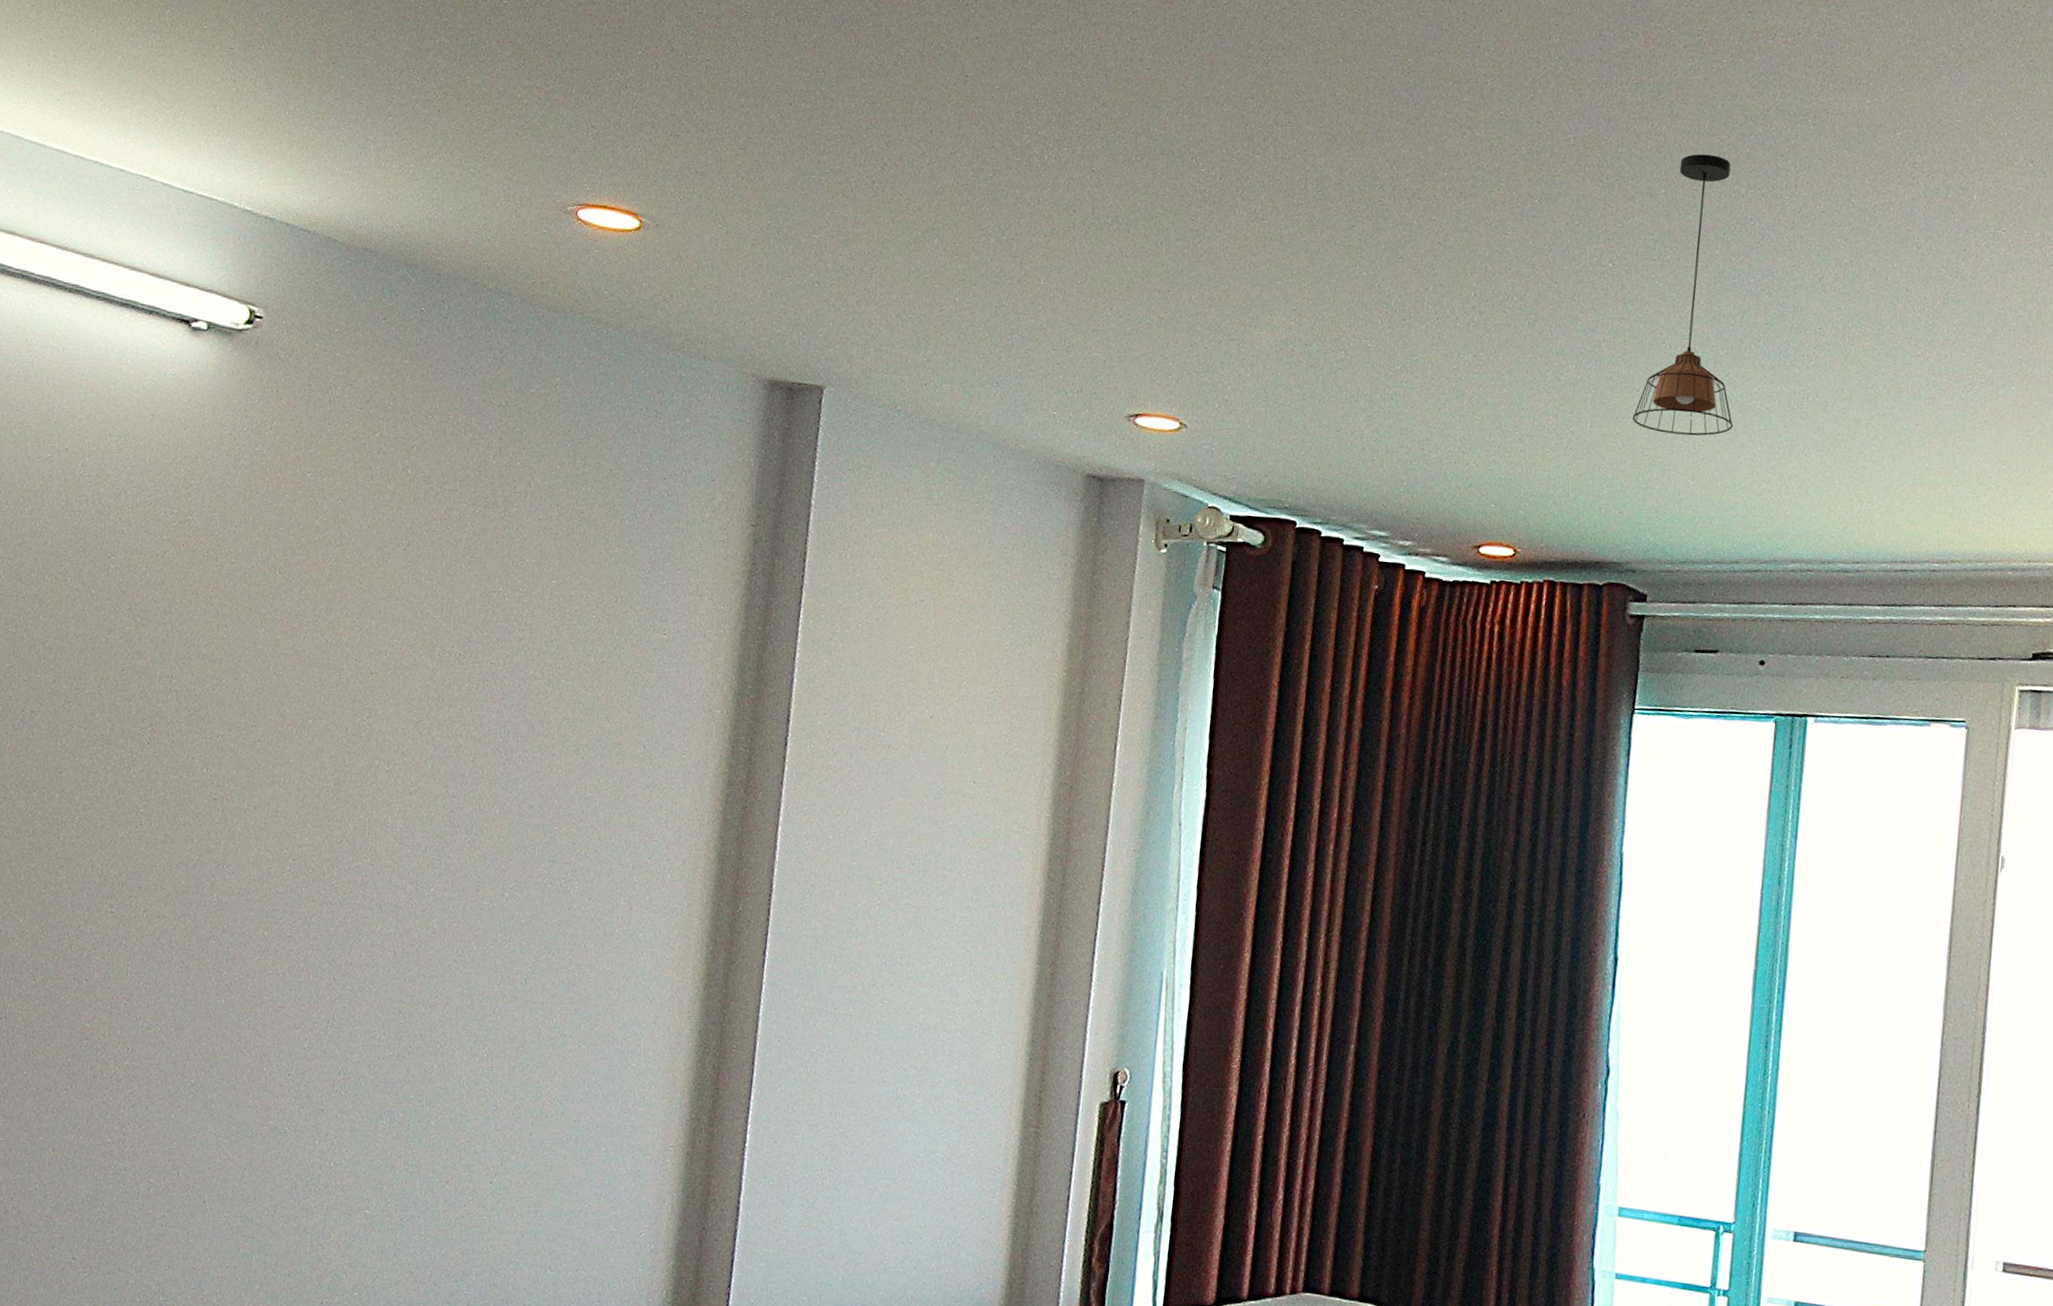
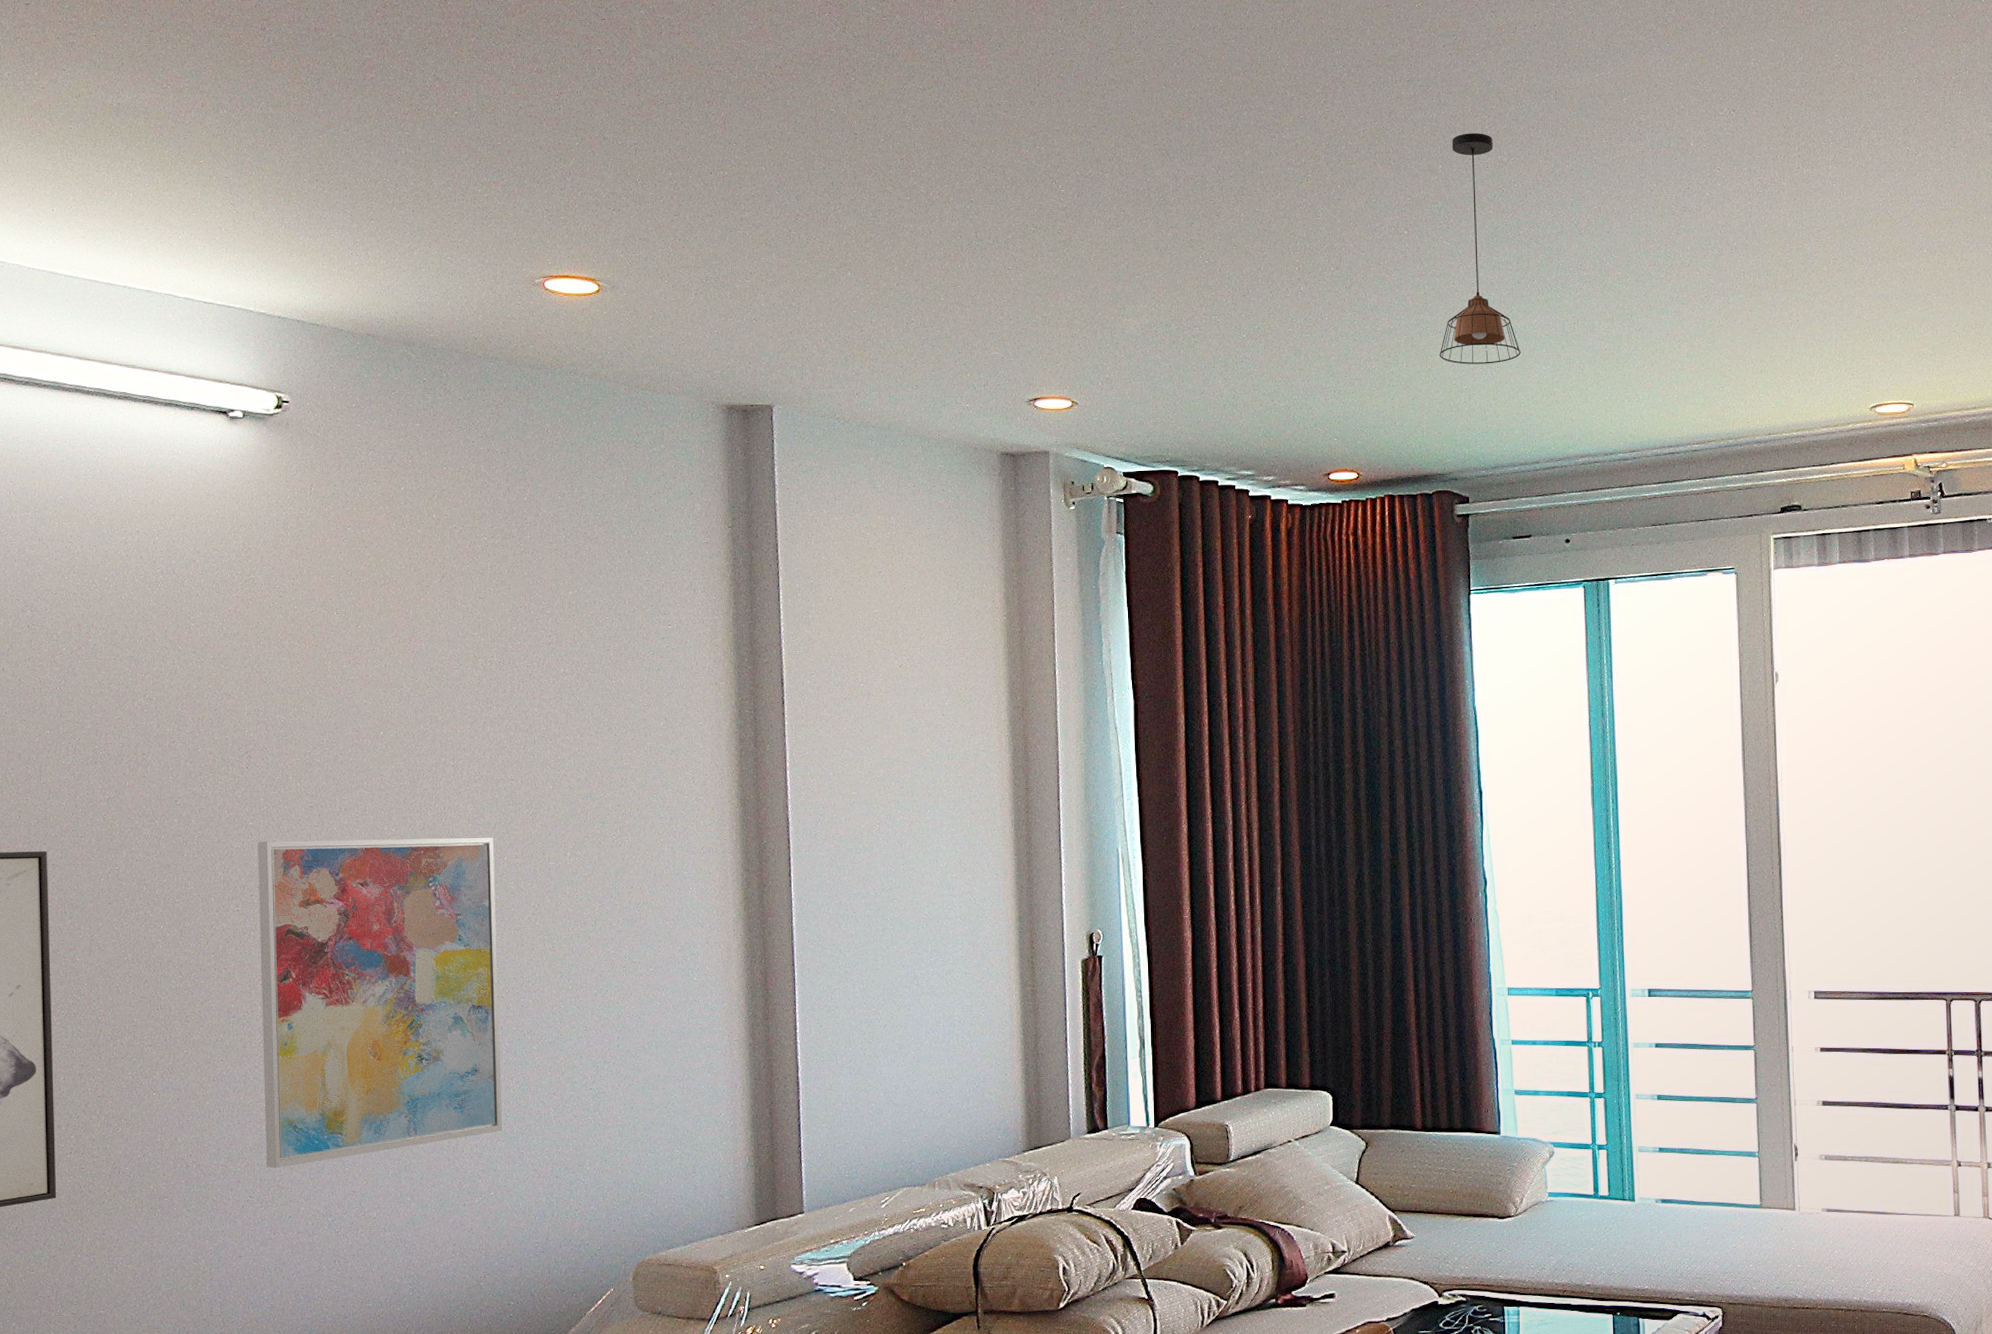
wall art: none [98,832,422,1228] -> present [258,837,502,1168]

